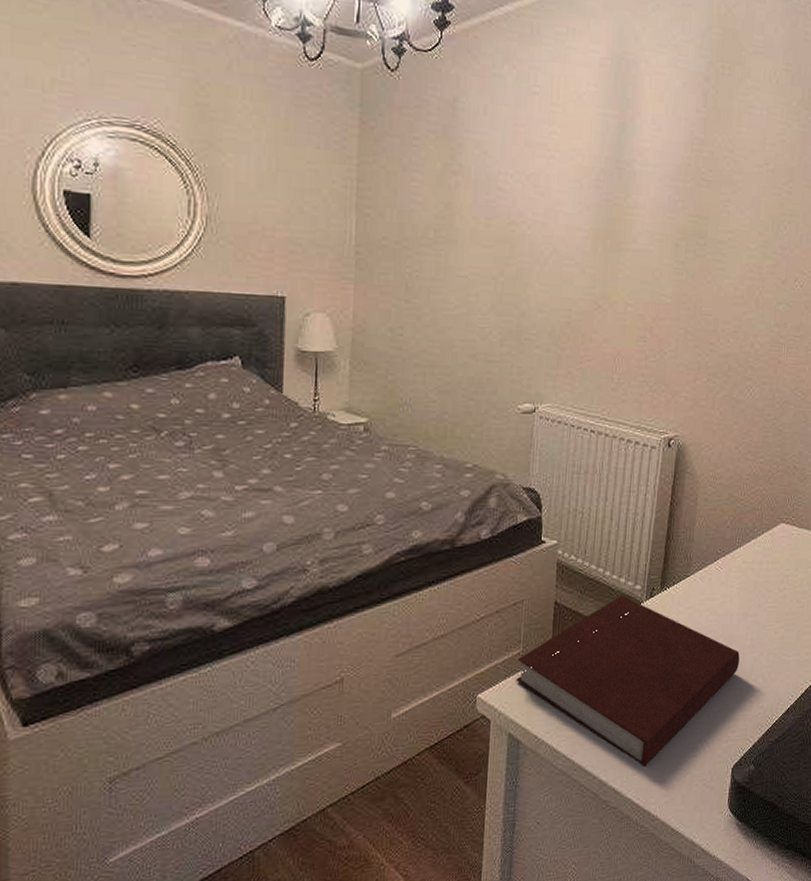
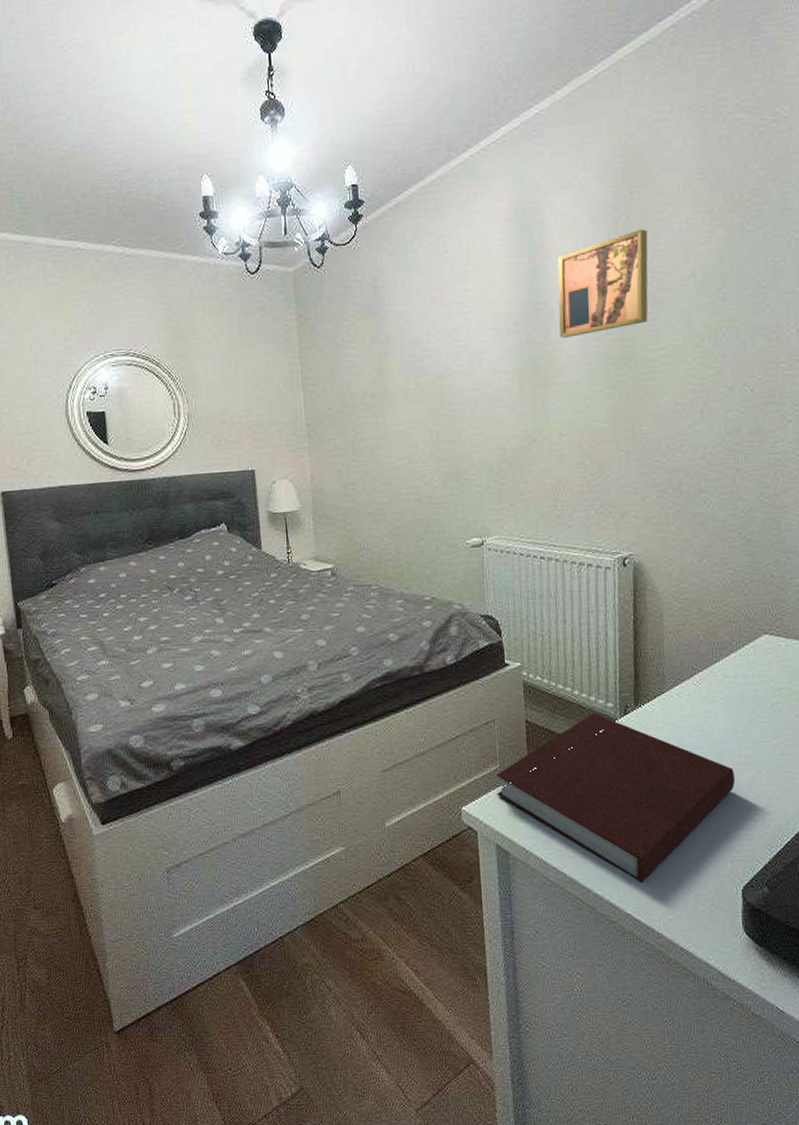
wall art: none [638,106,733,205] -> present [557,229,648,338]

